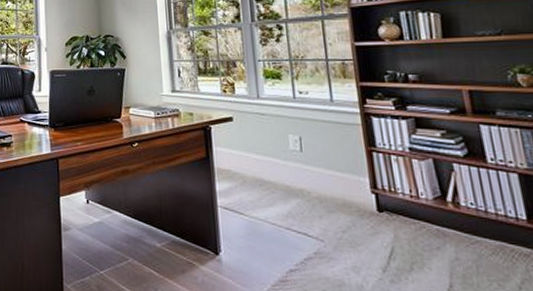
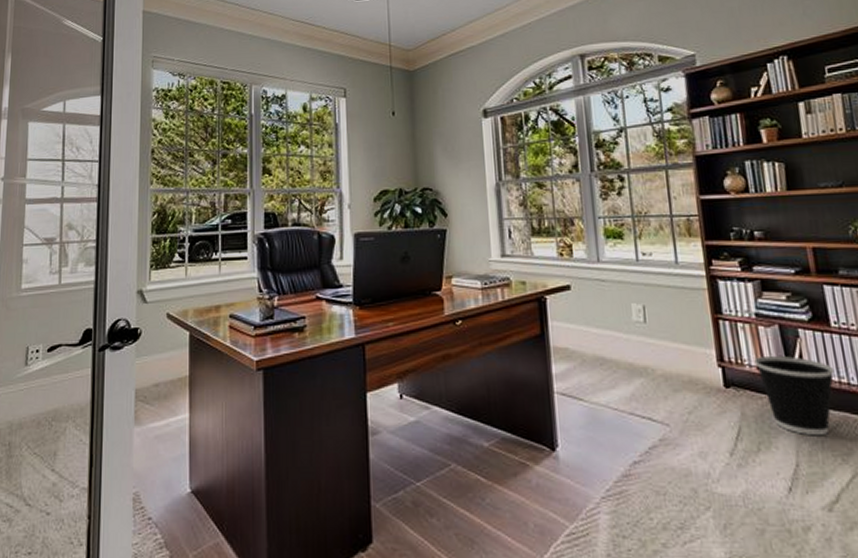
wastebasket: none [408,185,491,262] -> present [754,355,835,436]

